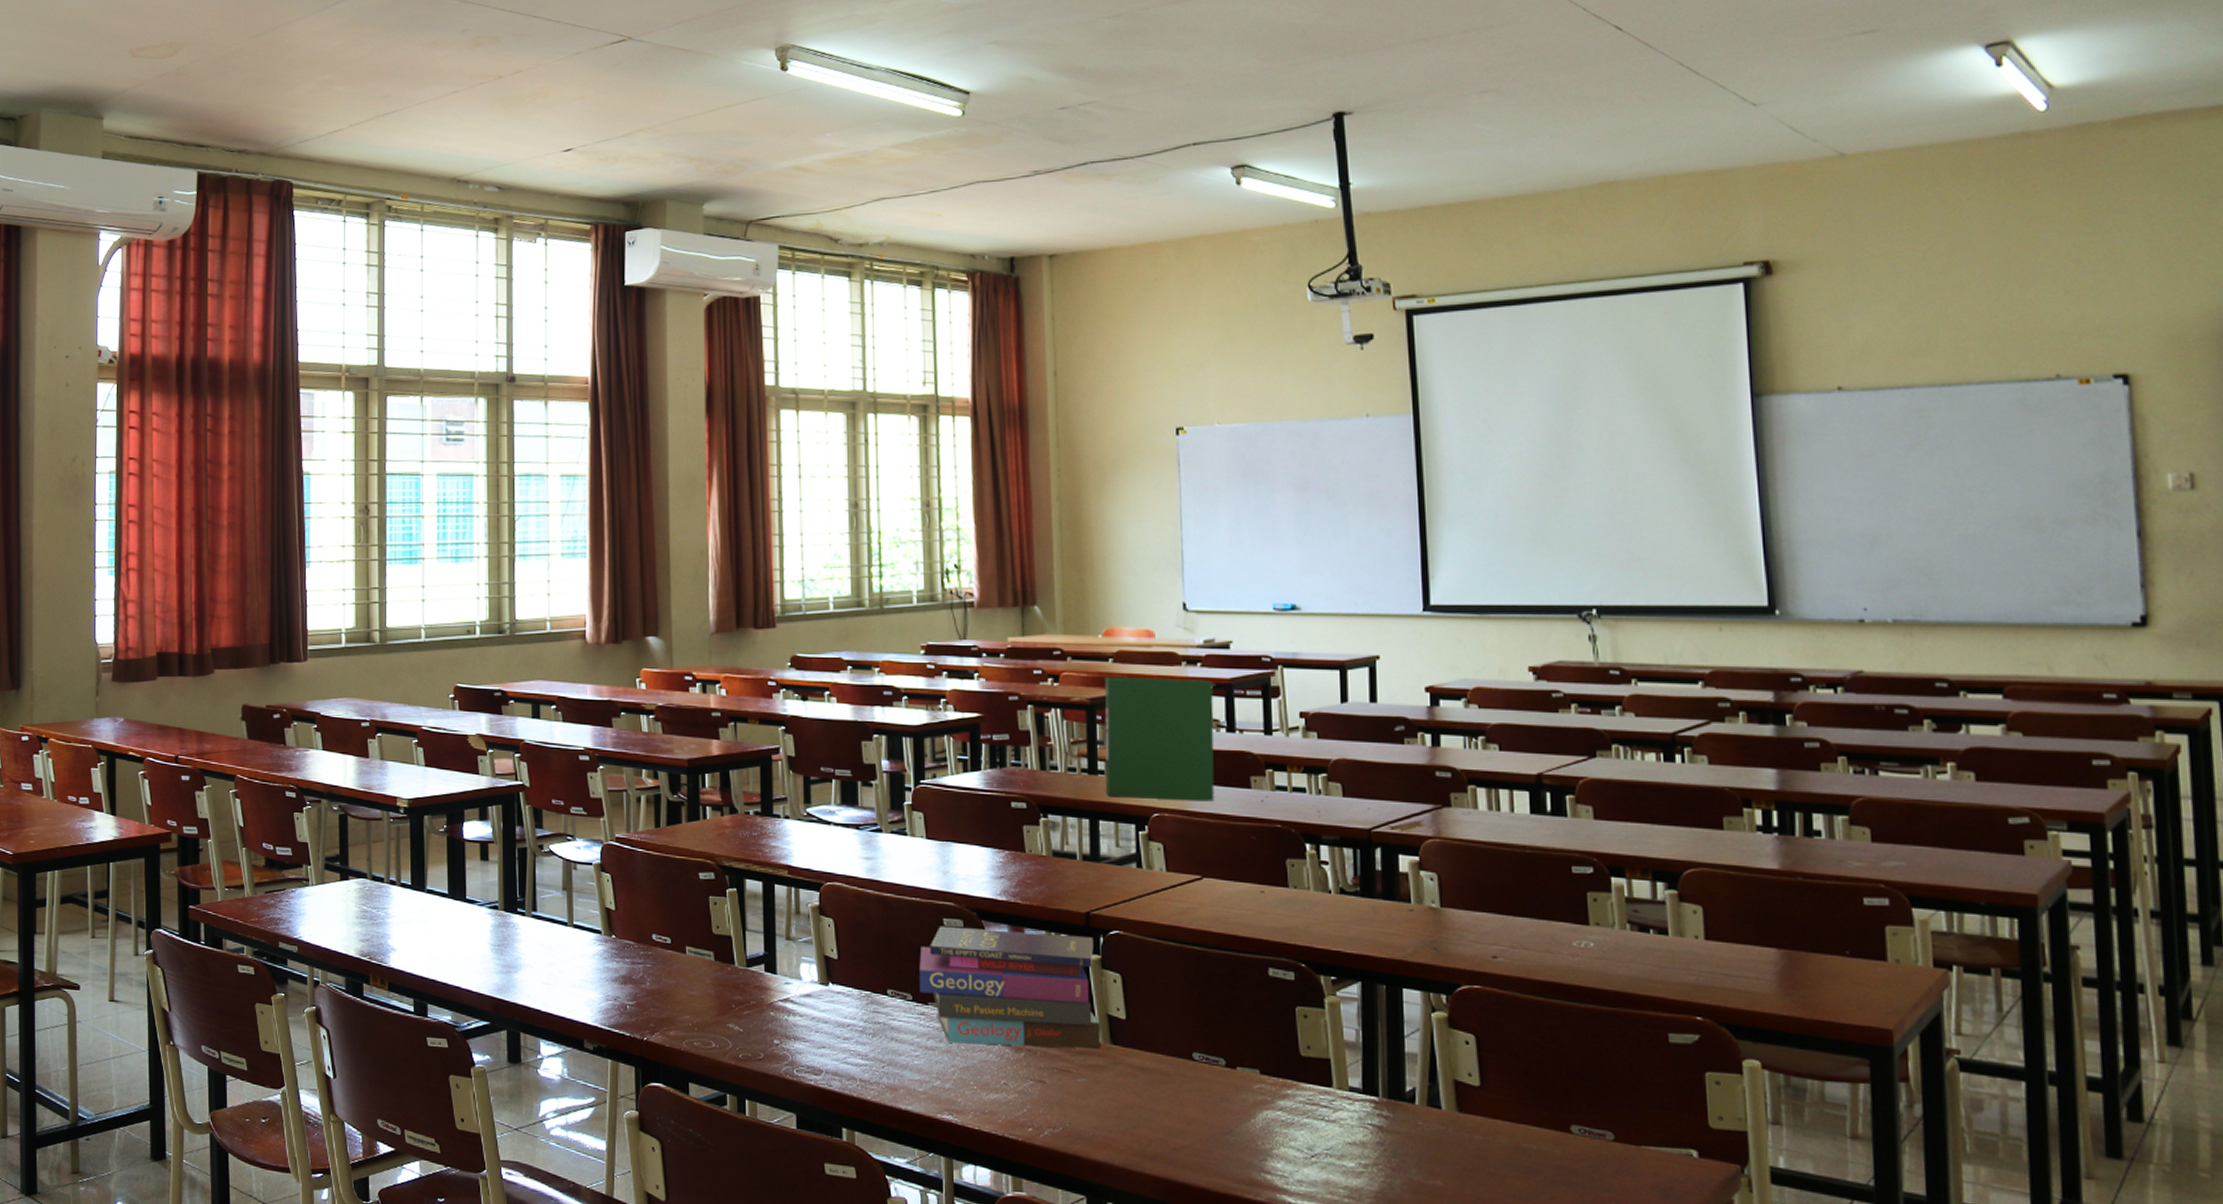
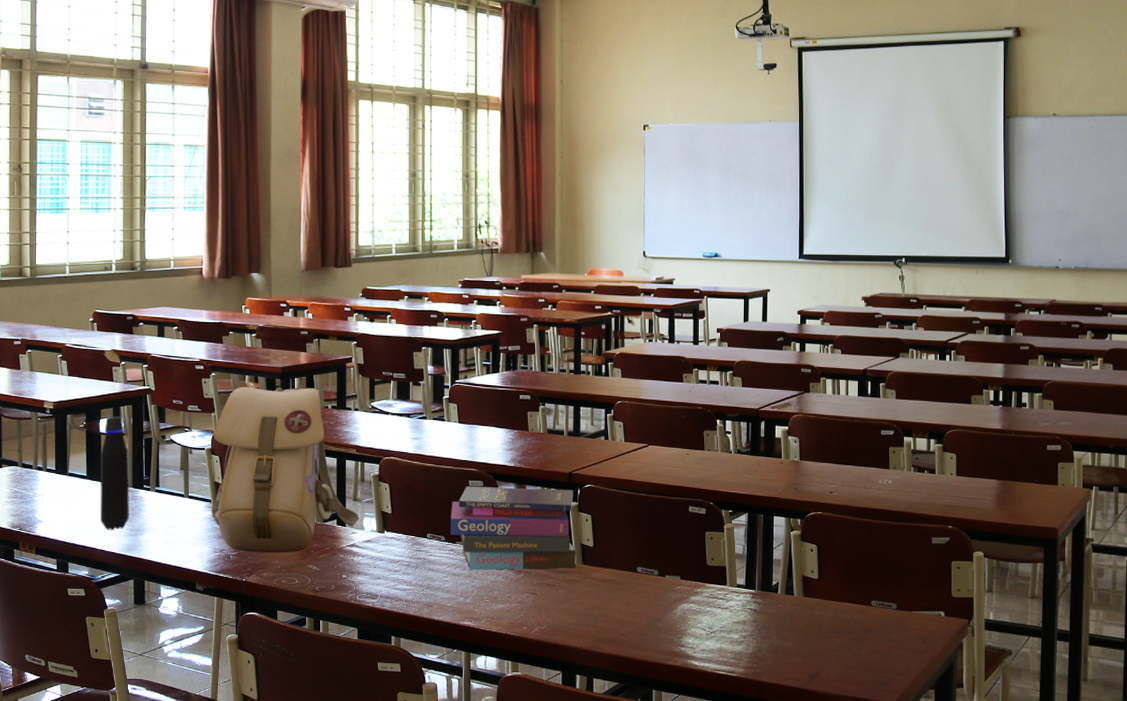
water bottle: none [465,819,500,964] -> present [100,416,130,530]
backpack: none [602,783,794,1006] -> present [211,386,359,552]
binder: present [1104,676,1215,802] -> none [585,304,661,392]

